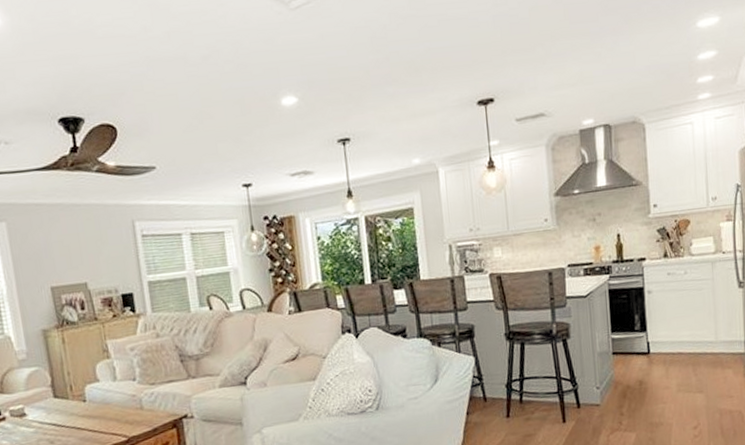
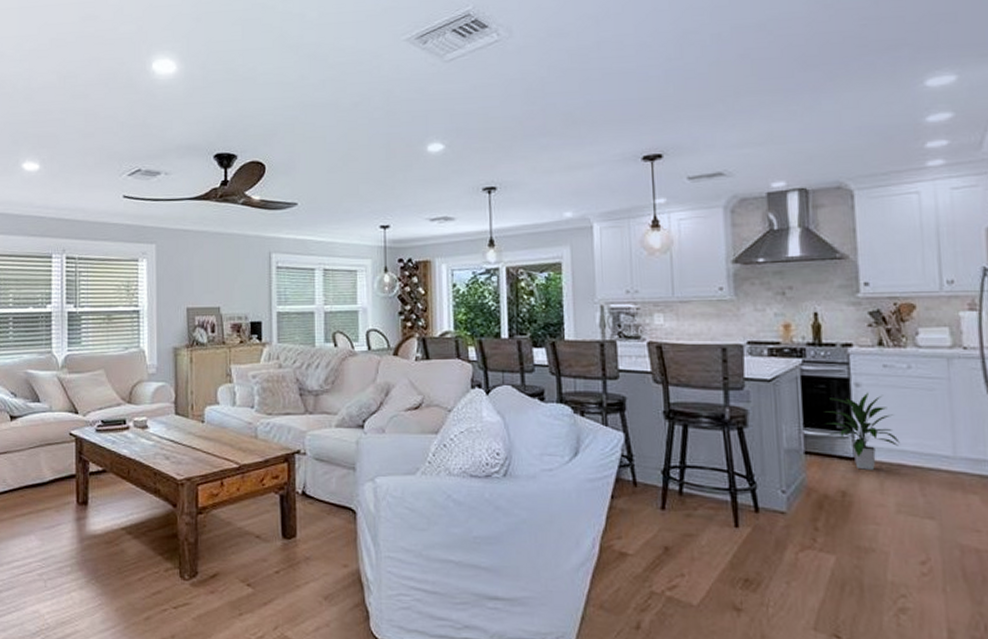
indoor plant: none [626,297,679,361] -> present [825,392,900,470]

